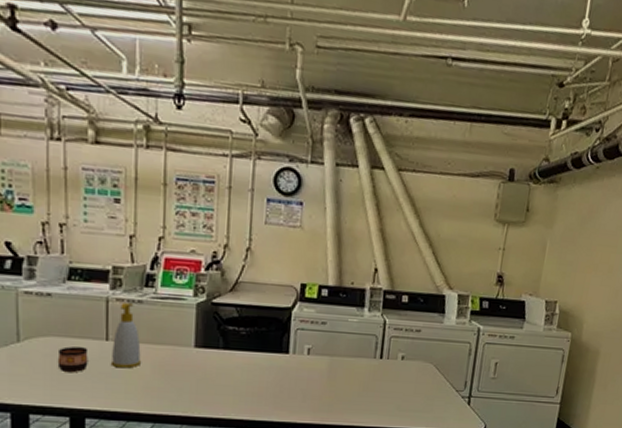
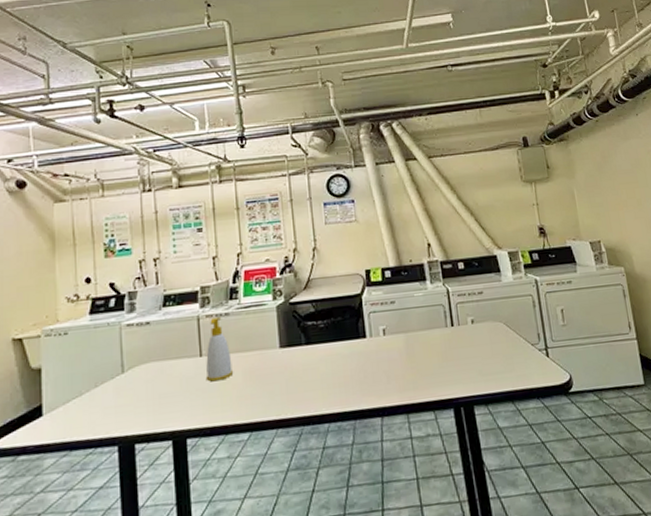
cup: present [57,346,89,373] -> none [158,367,186,395]

